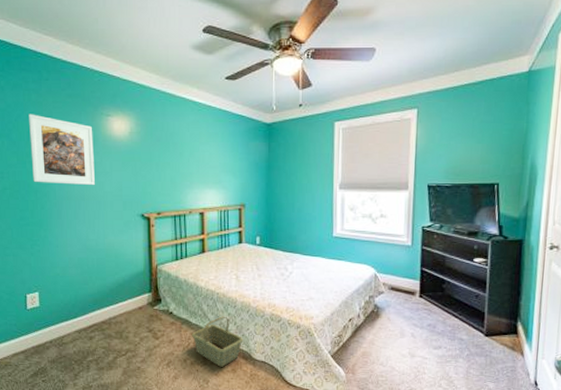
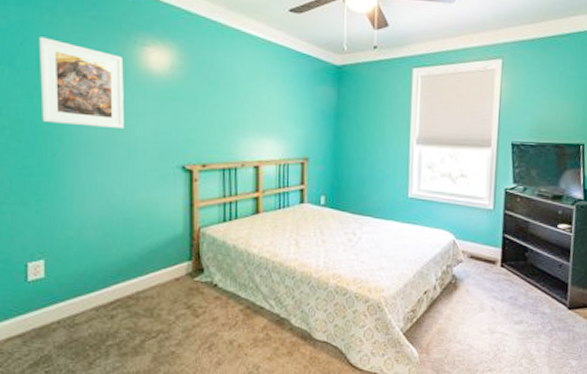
basket: present [192,316,243,367] -> none [241,289,303,349]

